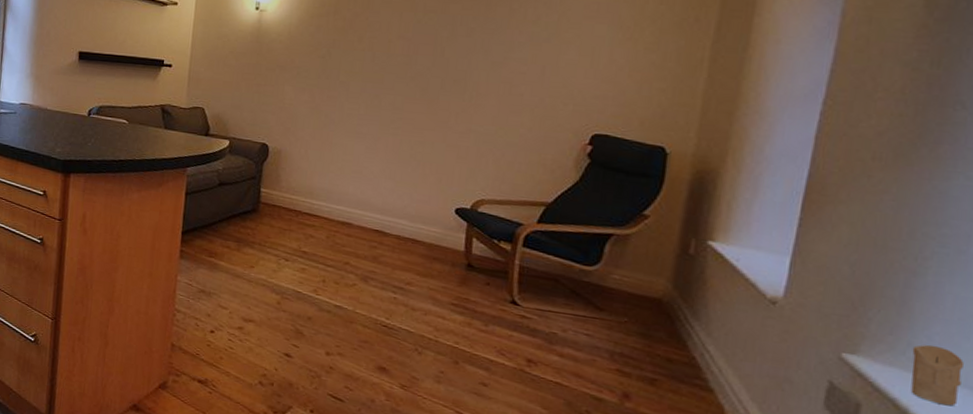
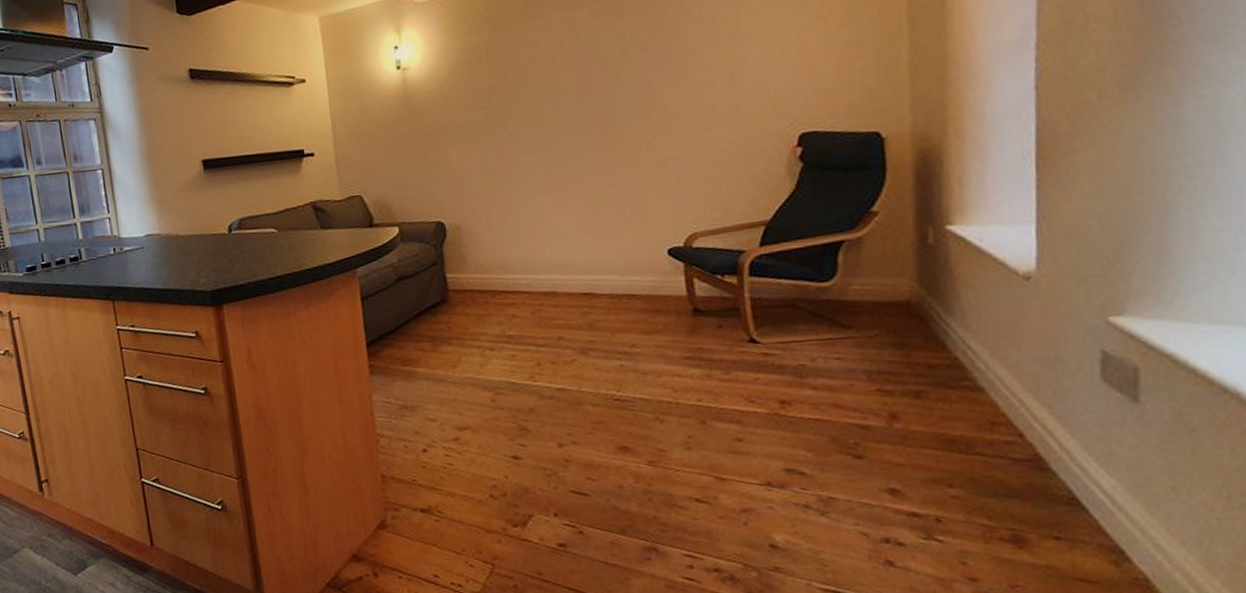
candle: present [910,344,964,406] -> none [1179,286,1237,350]

